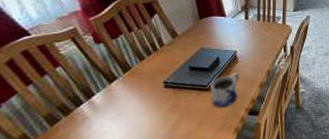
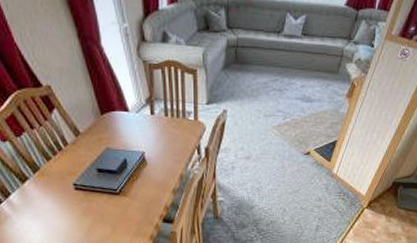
mug: present [210,73,239,108] -> none [120,176,150,214]

